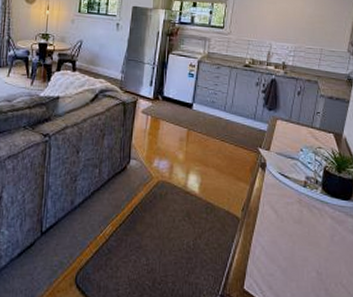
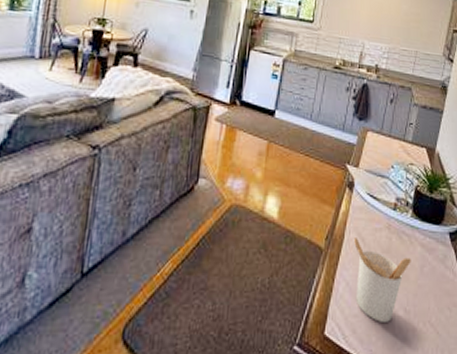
utensil holder: none [268,210,322,282] -> present [354,238,411,322]

